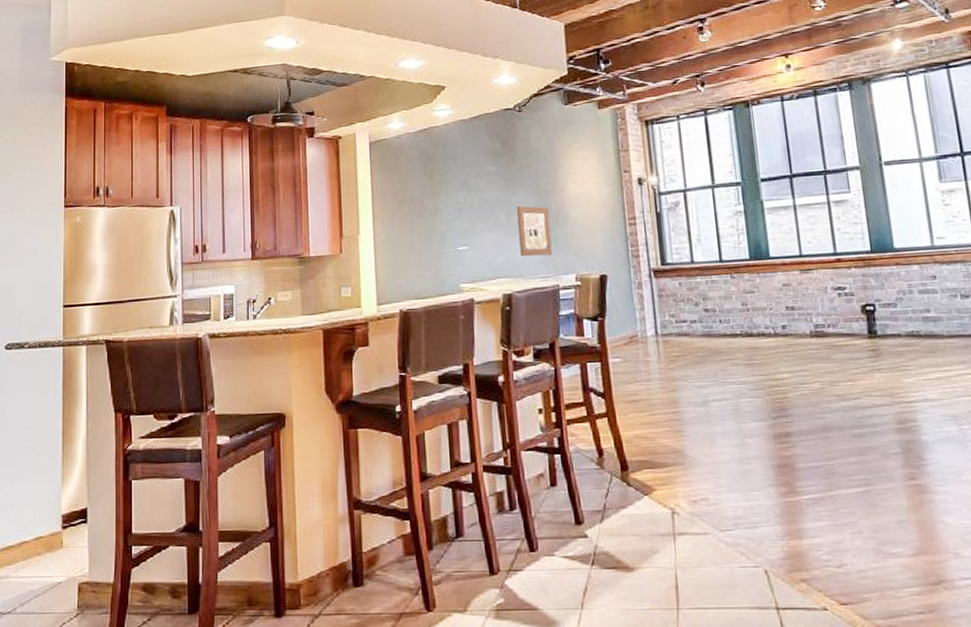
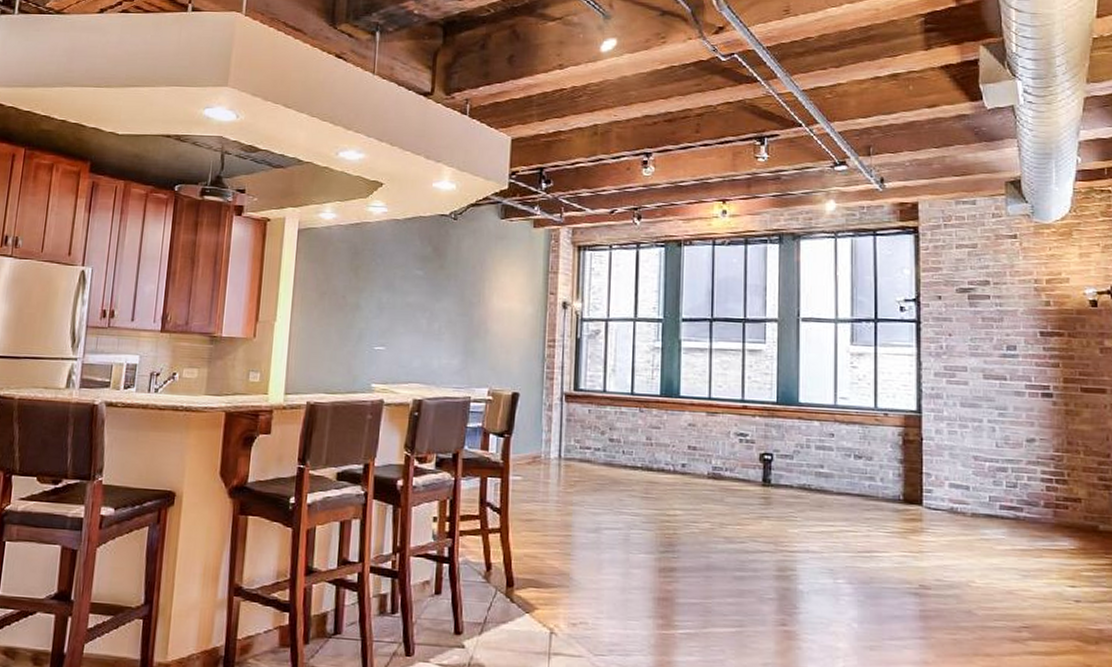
wall art: present [517,205,553,257] -> none [436,313,471,367]

